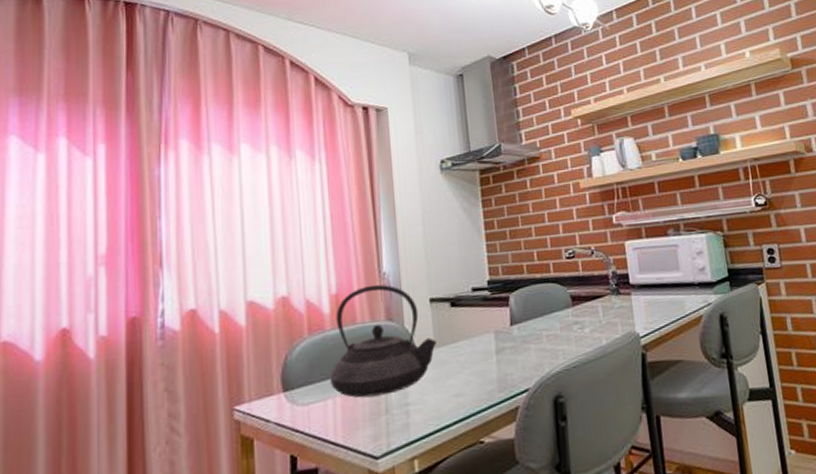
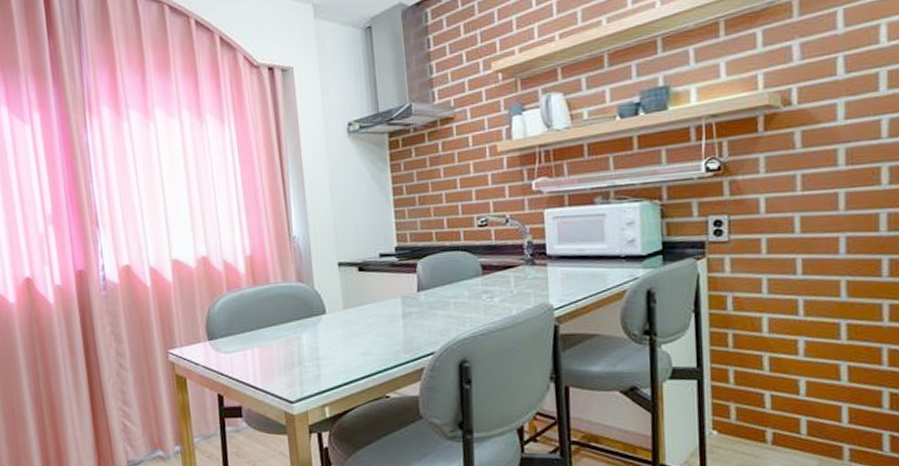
teapot: present [330,284,438,398] -> none [248,247,346,350]

